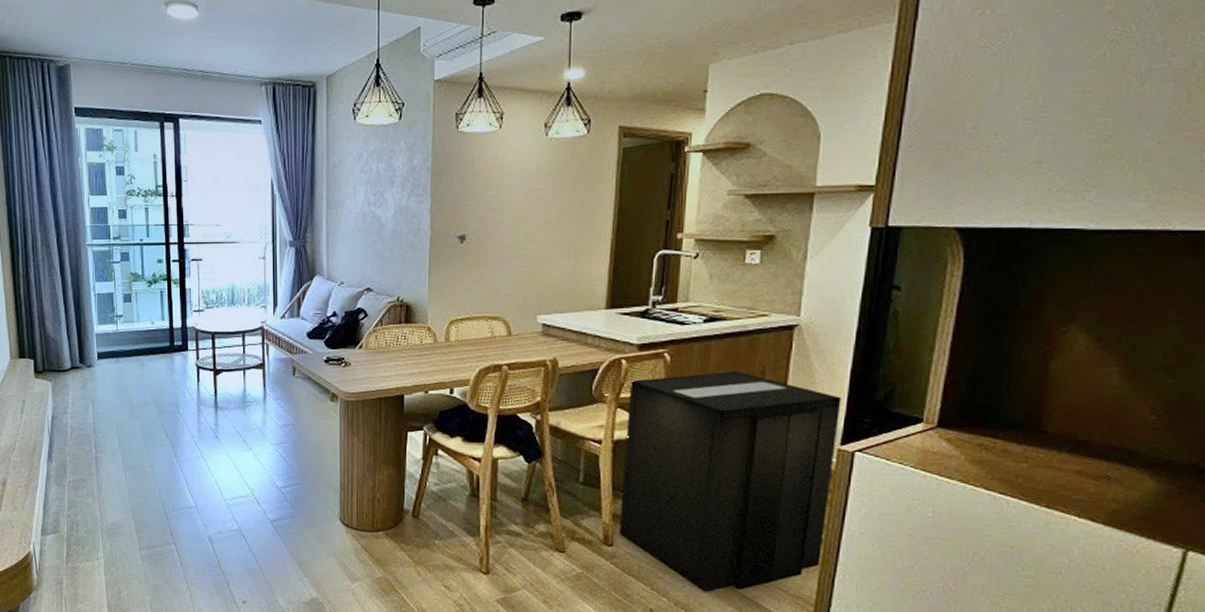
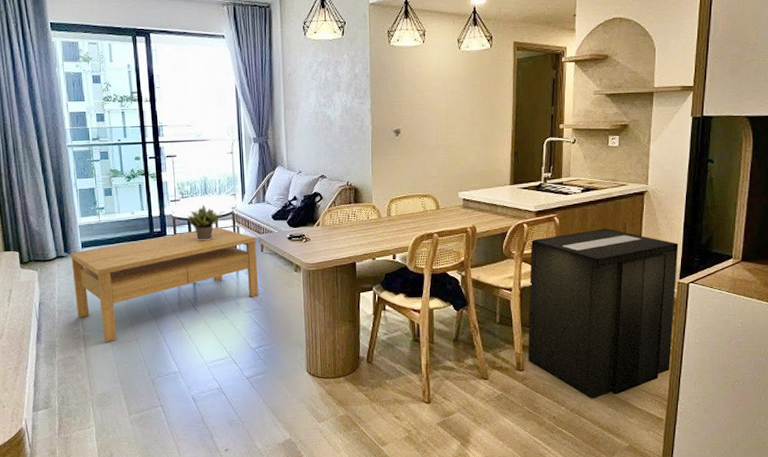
coffee table: none [85,344,288,466] -> present [70,227,259,342]
potted plant: none [211,316,253,359] -> present [187,204,225,241]

